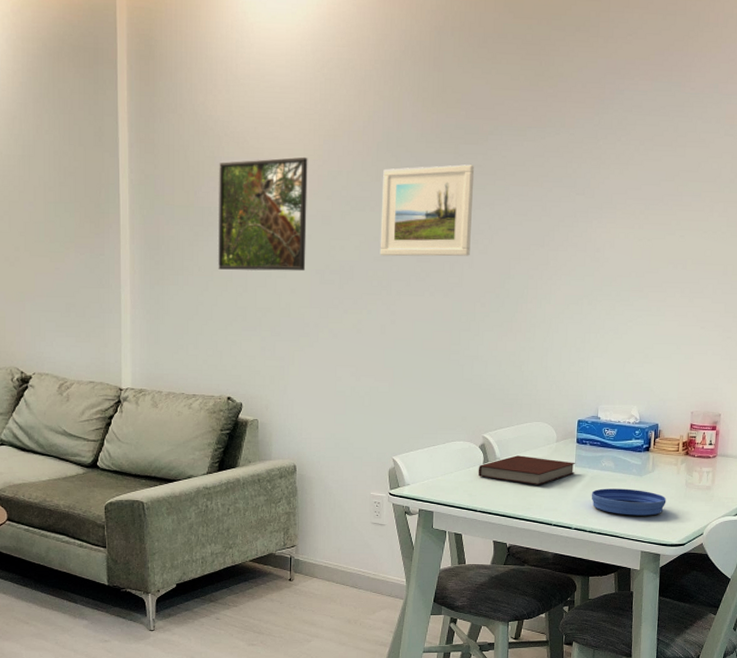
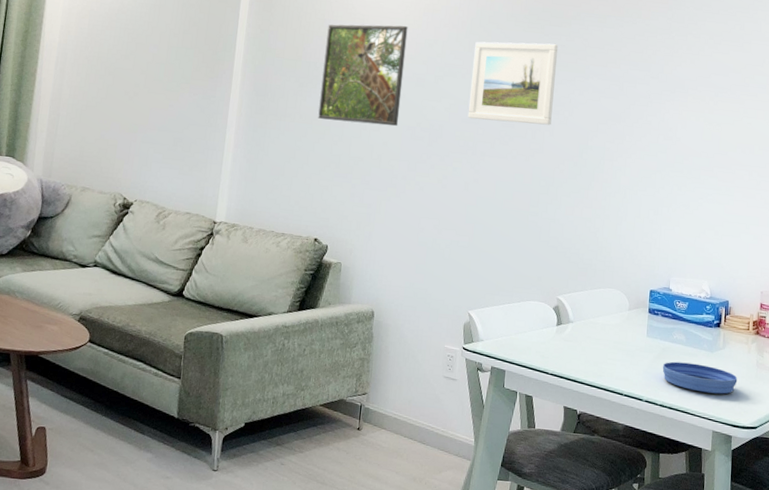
notebook: present [478,455,576,485] -> none [551,320,648,353]

